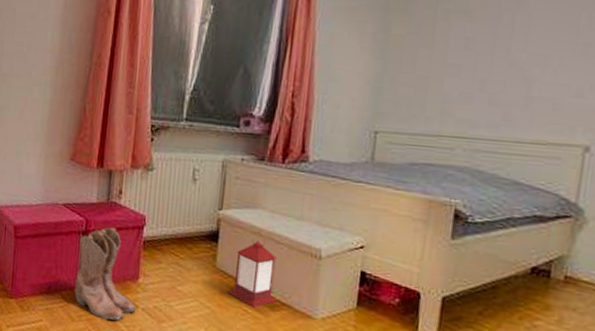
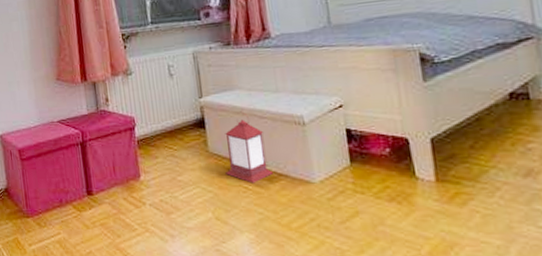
boots: present [74,227,136,321] -> none [79,134,144,222]

